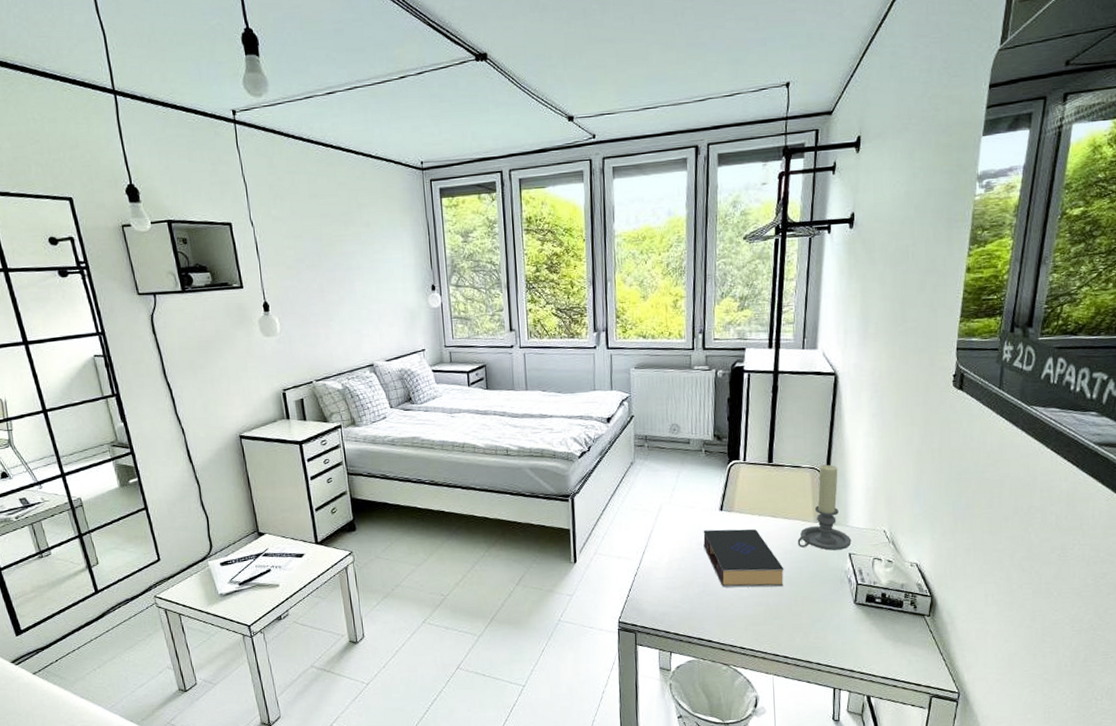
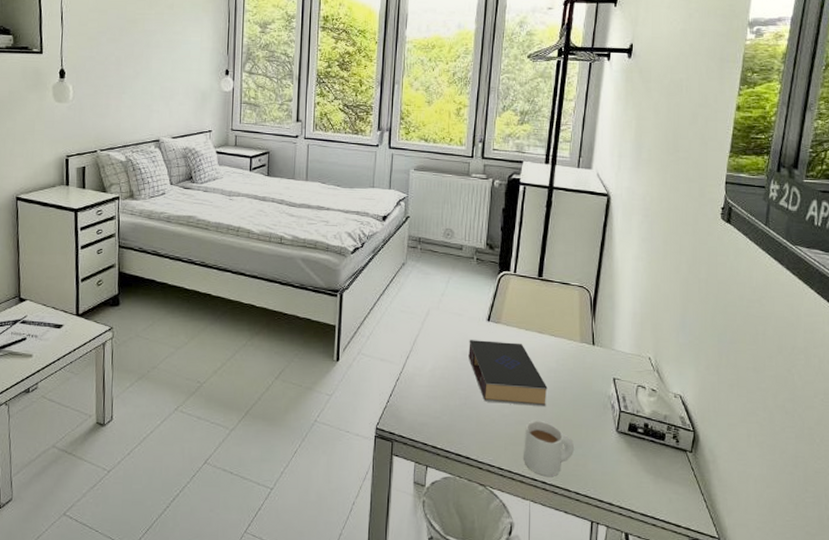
mug: none [764,600,814,651] -> present [524,421,575,476]
candle holder: present [797,464,852,551] -> none [562,284,617,374]

